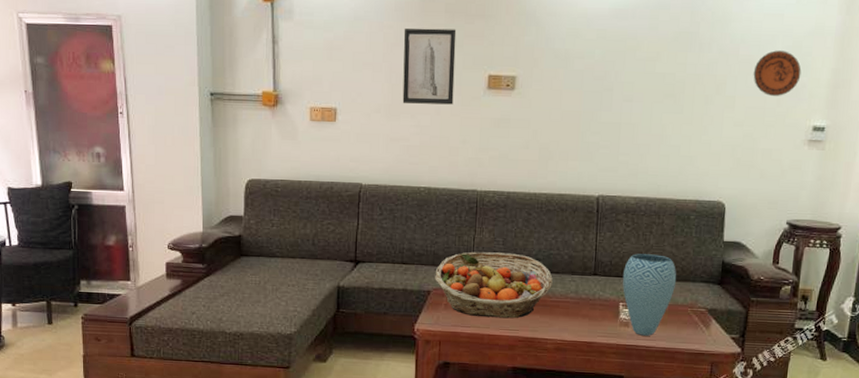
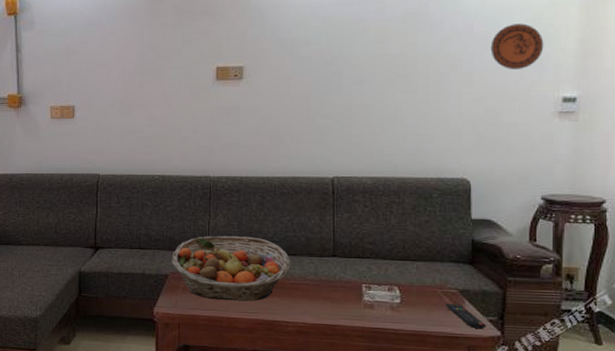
wall art: present [402,28,457,105] -> none [134,27,184,99]
vase: present [622,254,677,336] -> none [363,234,423,319]
remote control: none [693,321,729,347] -> present [445,303,487,330]

